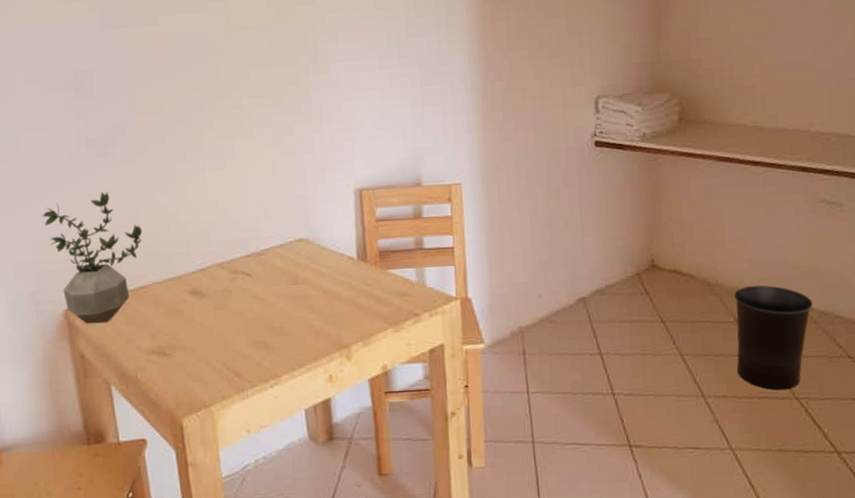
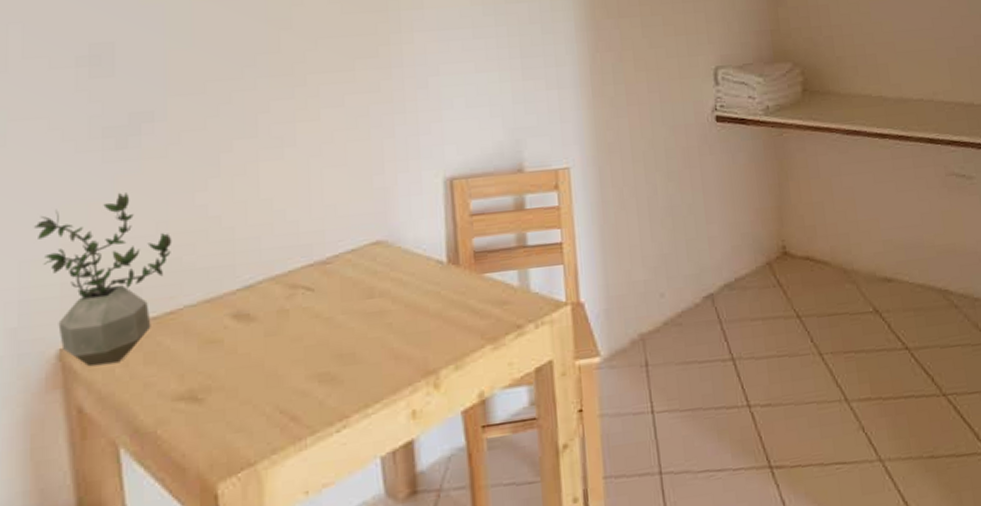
waste bin: present [734,285,813,390] -> none [871,268,952,387]

